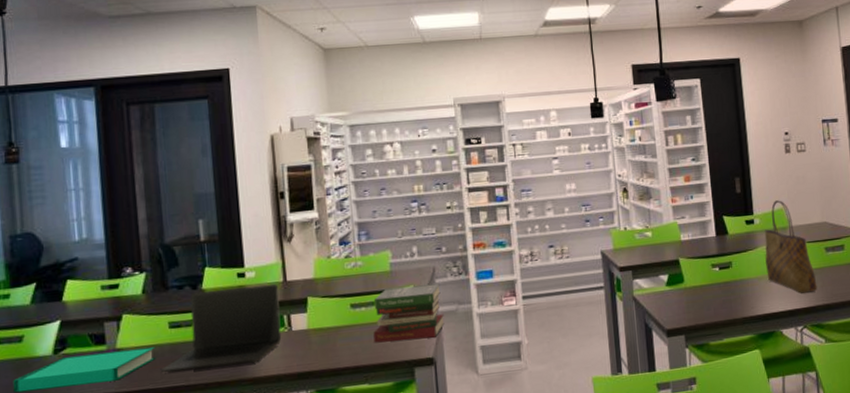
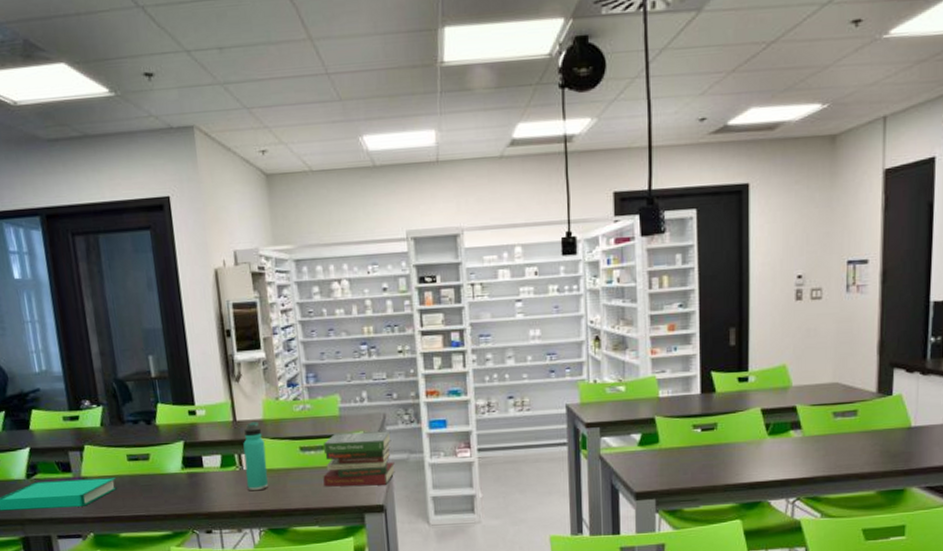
laptop computer: present [161,284,282,373] -> none [123,424,234,502]
thermos bottle: none [293,281,318,353] -> present [243,422,268,492]
tote bag: present [764,200,818,293] -> none [758,355,818,462]

